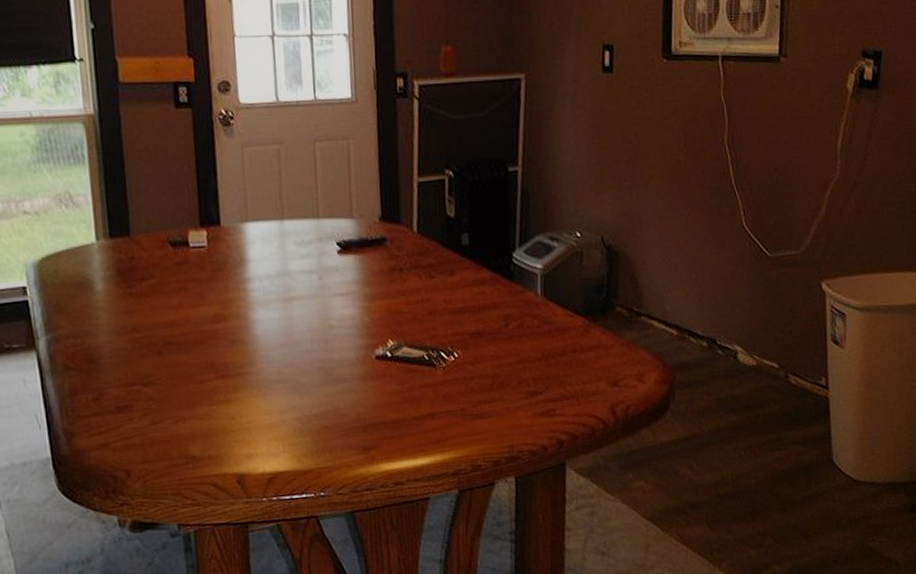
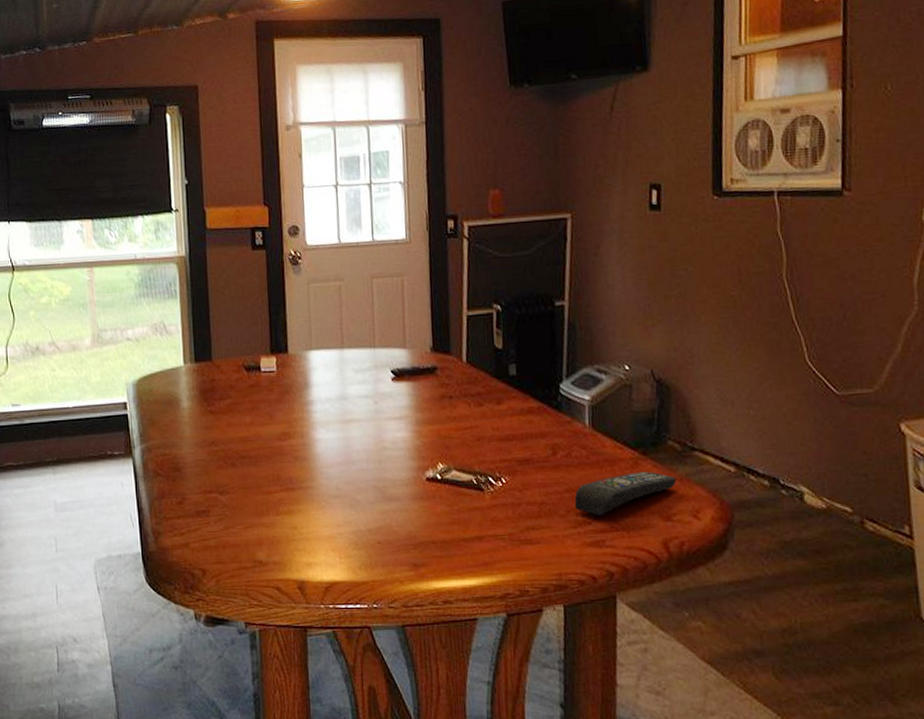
remote control: none [526,338,624,385] -> present [574,471,677,515]

